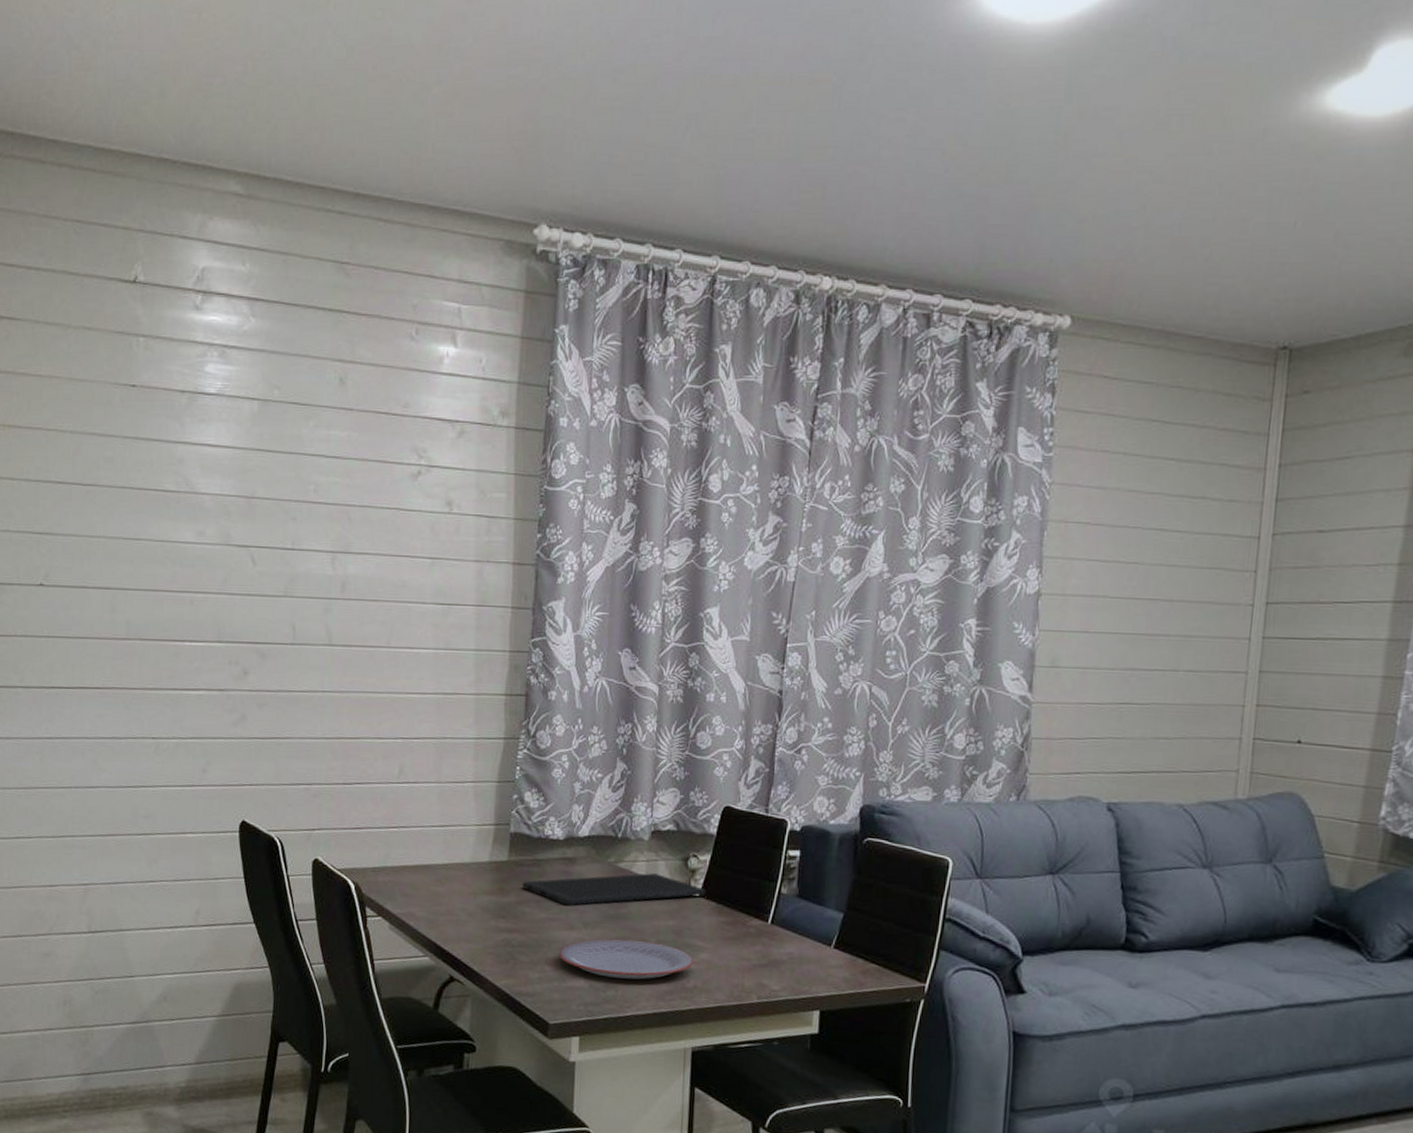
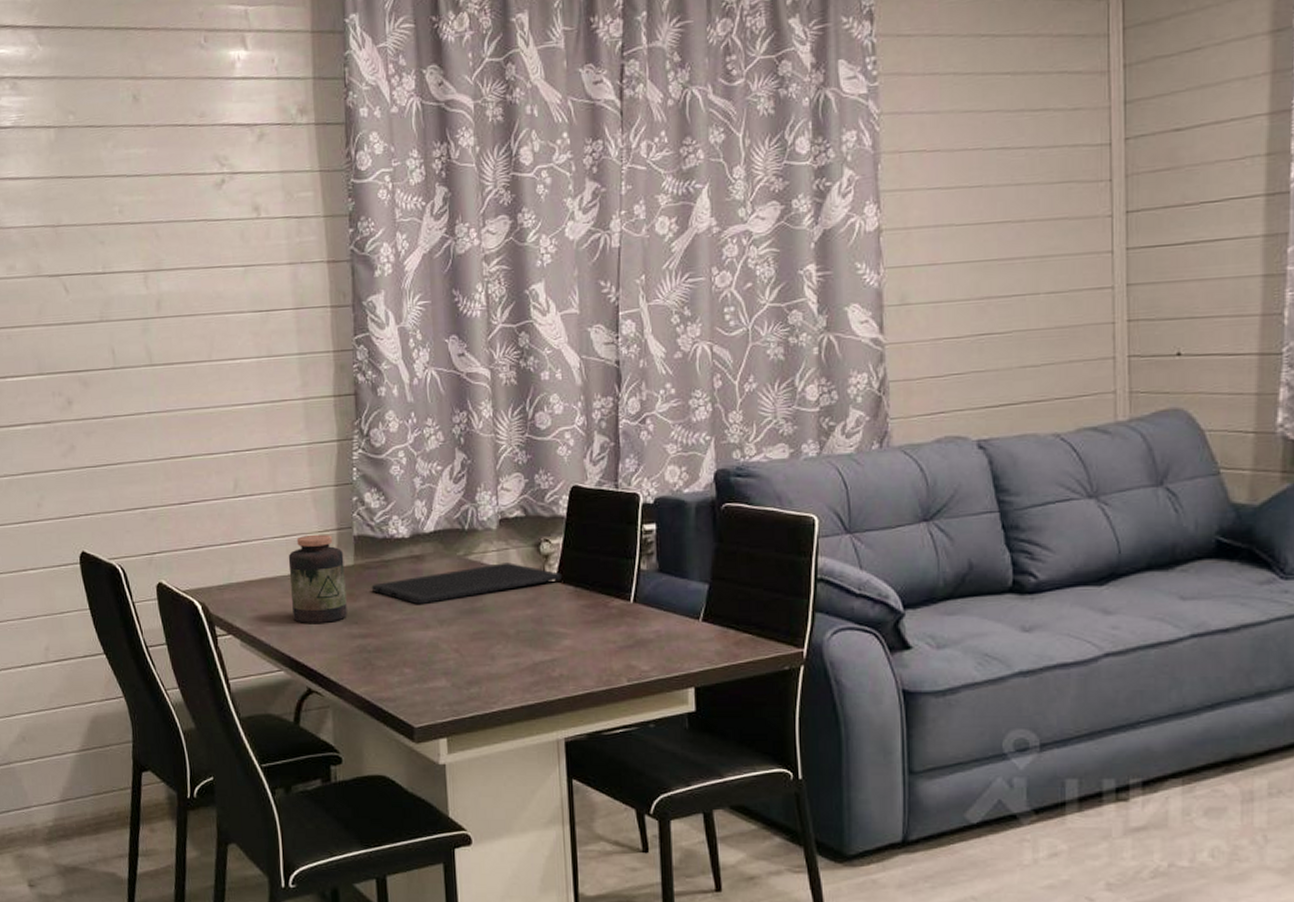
jar: none [443,827,499,915] -> present [288,534,347,623]
plate: present [558,939,693,980] -> none [416,633,556,674]

